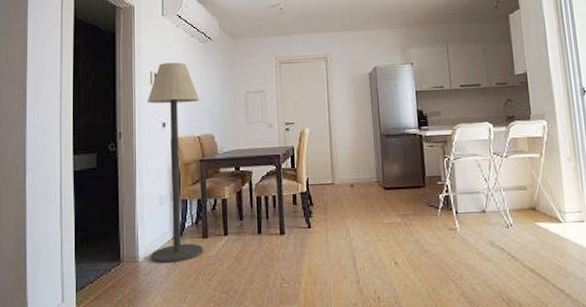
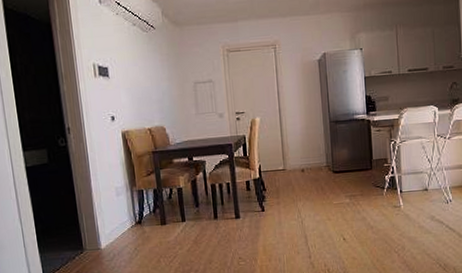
floor lamp: present [147,62,204,264] -> none [92,53,163,250]

